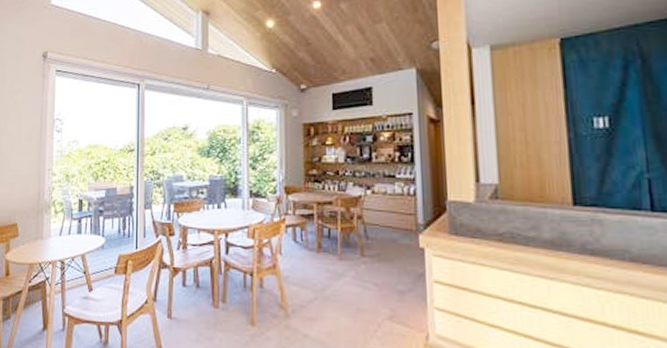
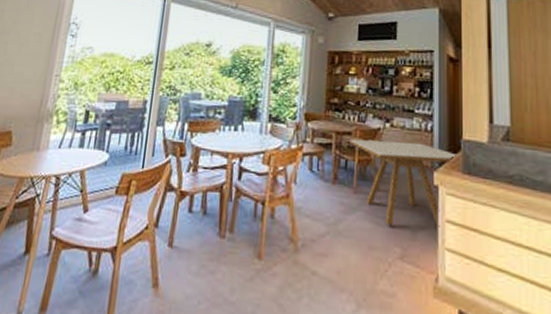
dining table: none [331,207,444,289] -> present [349,139,458,227]

